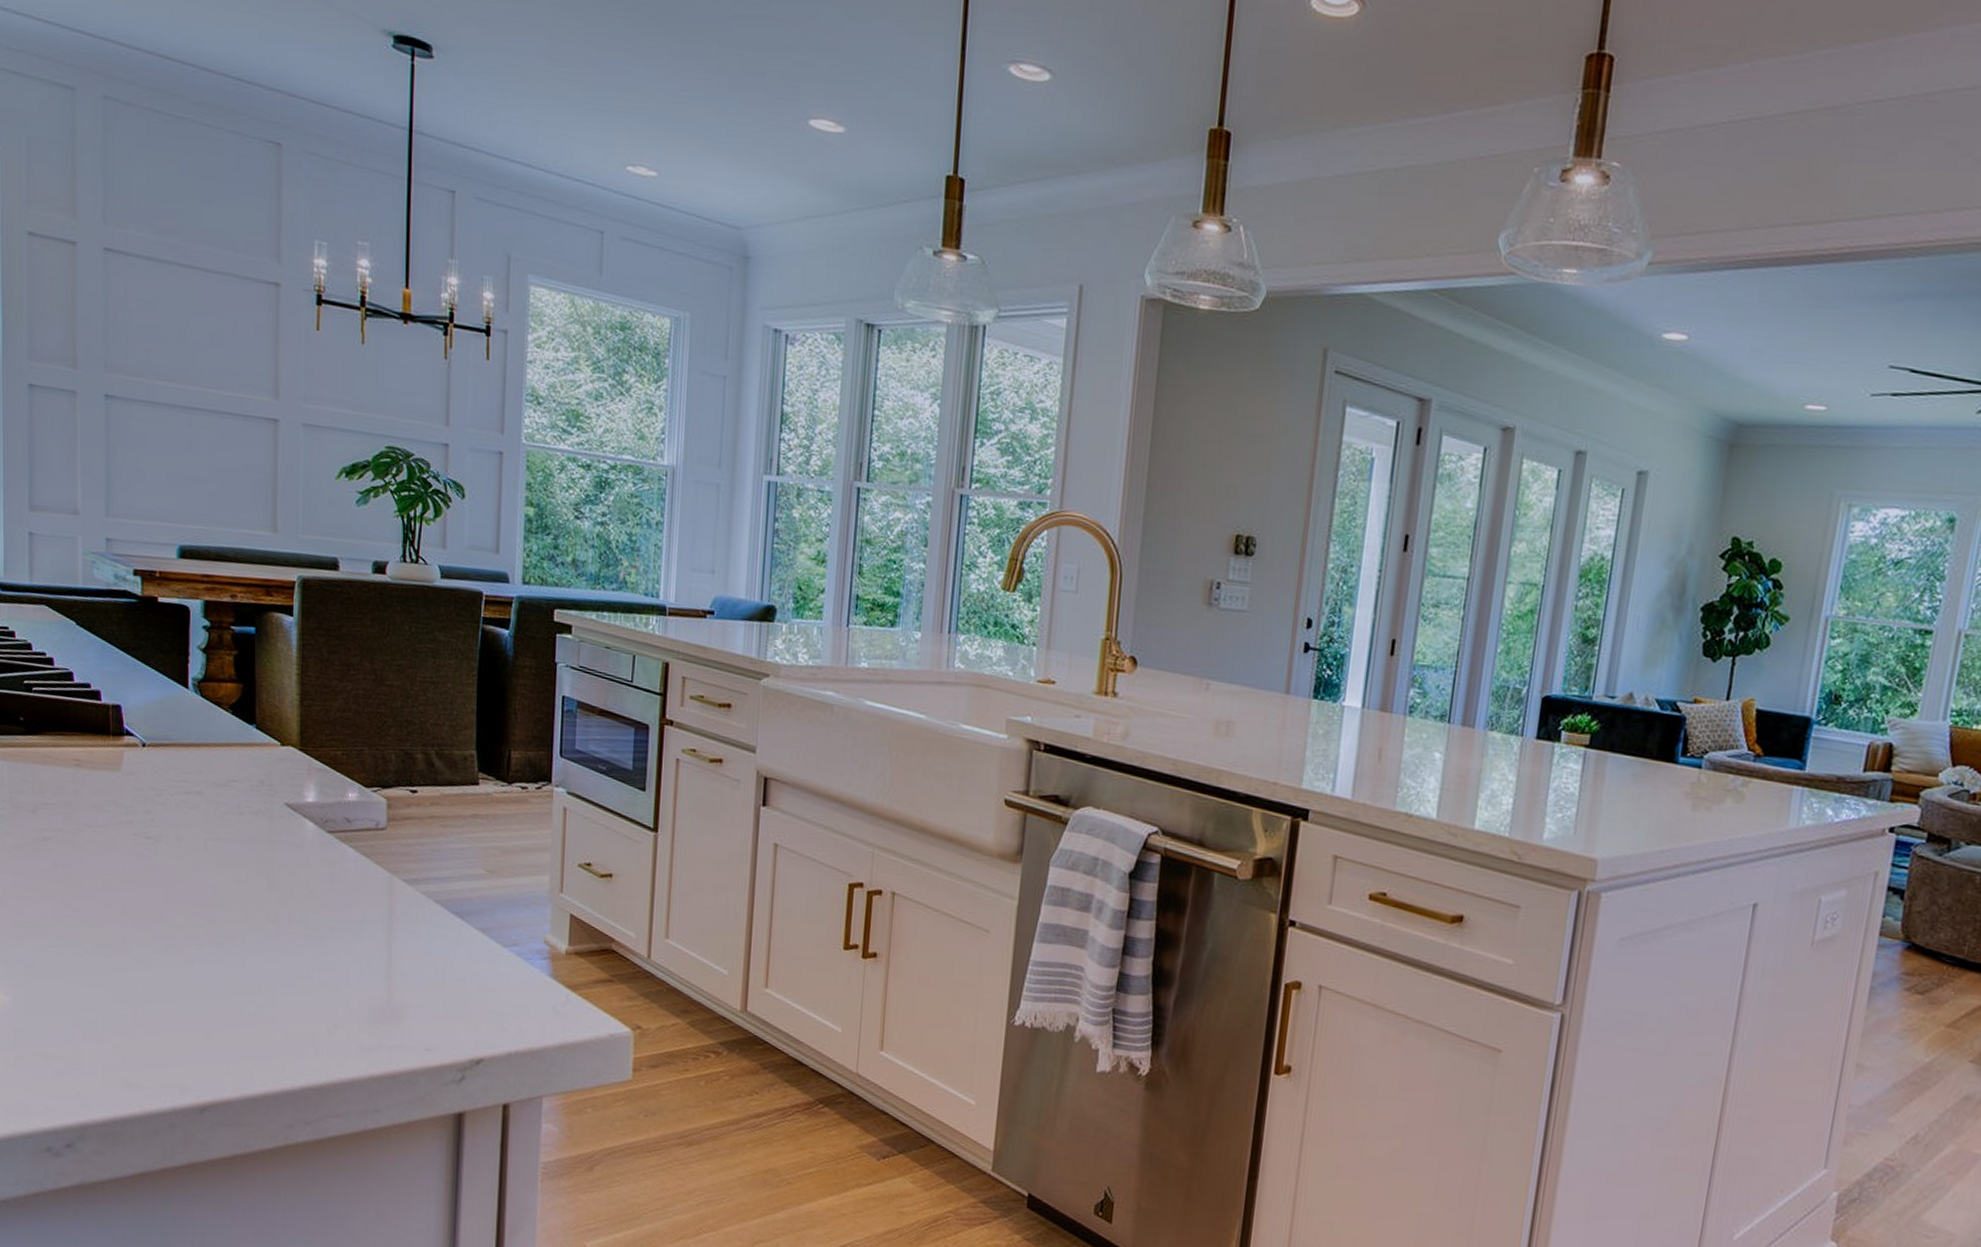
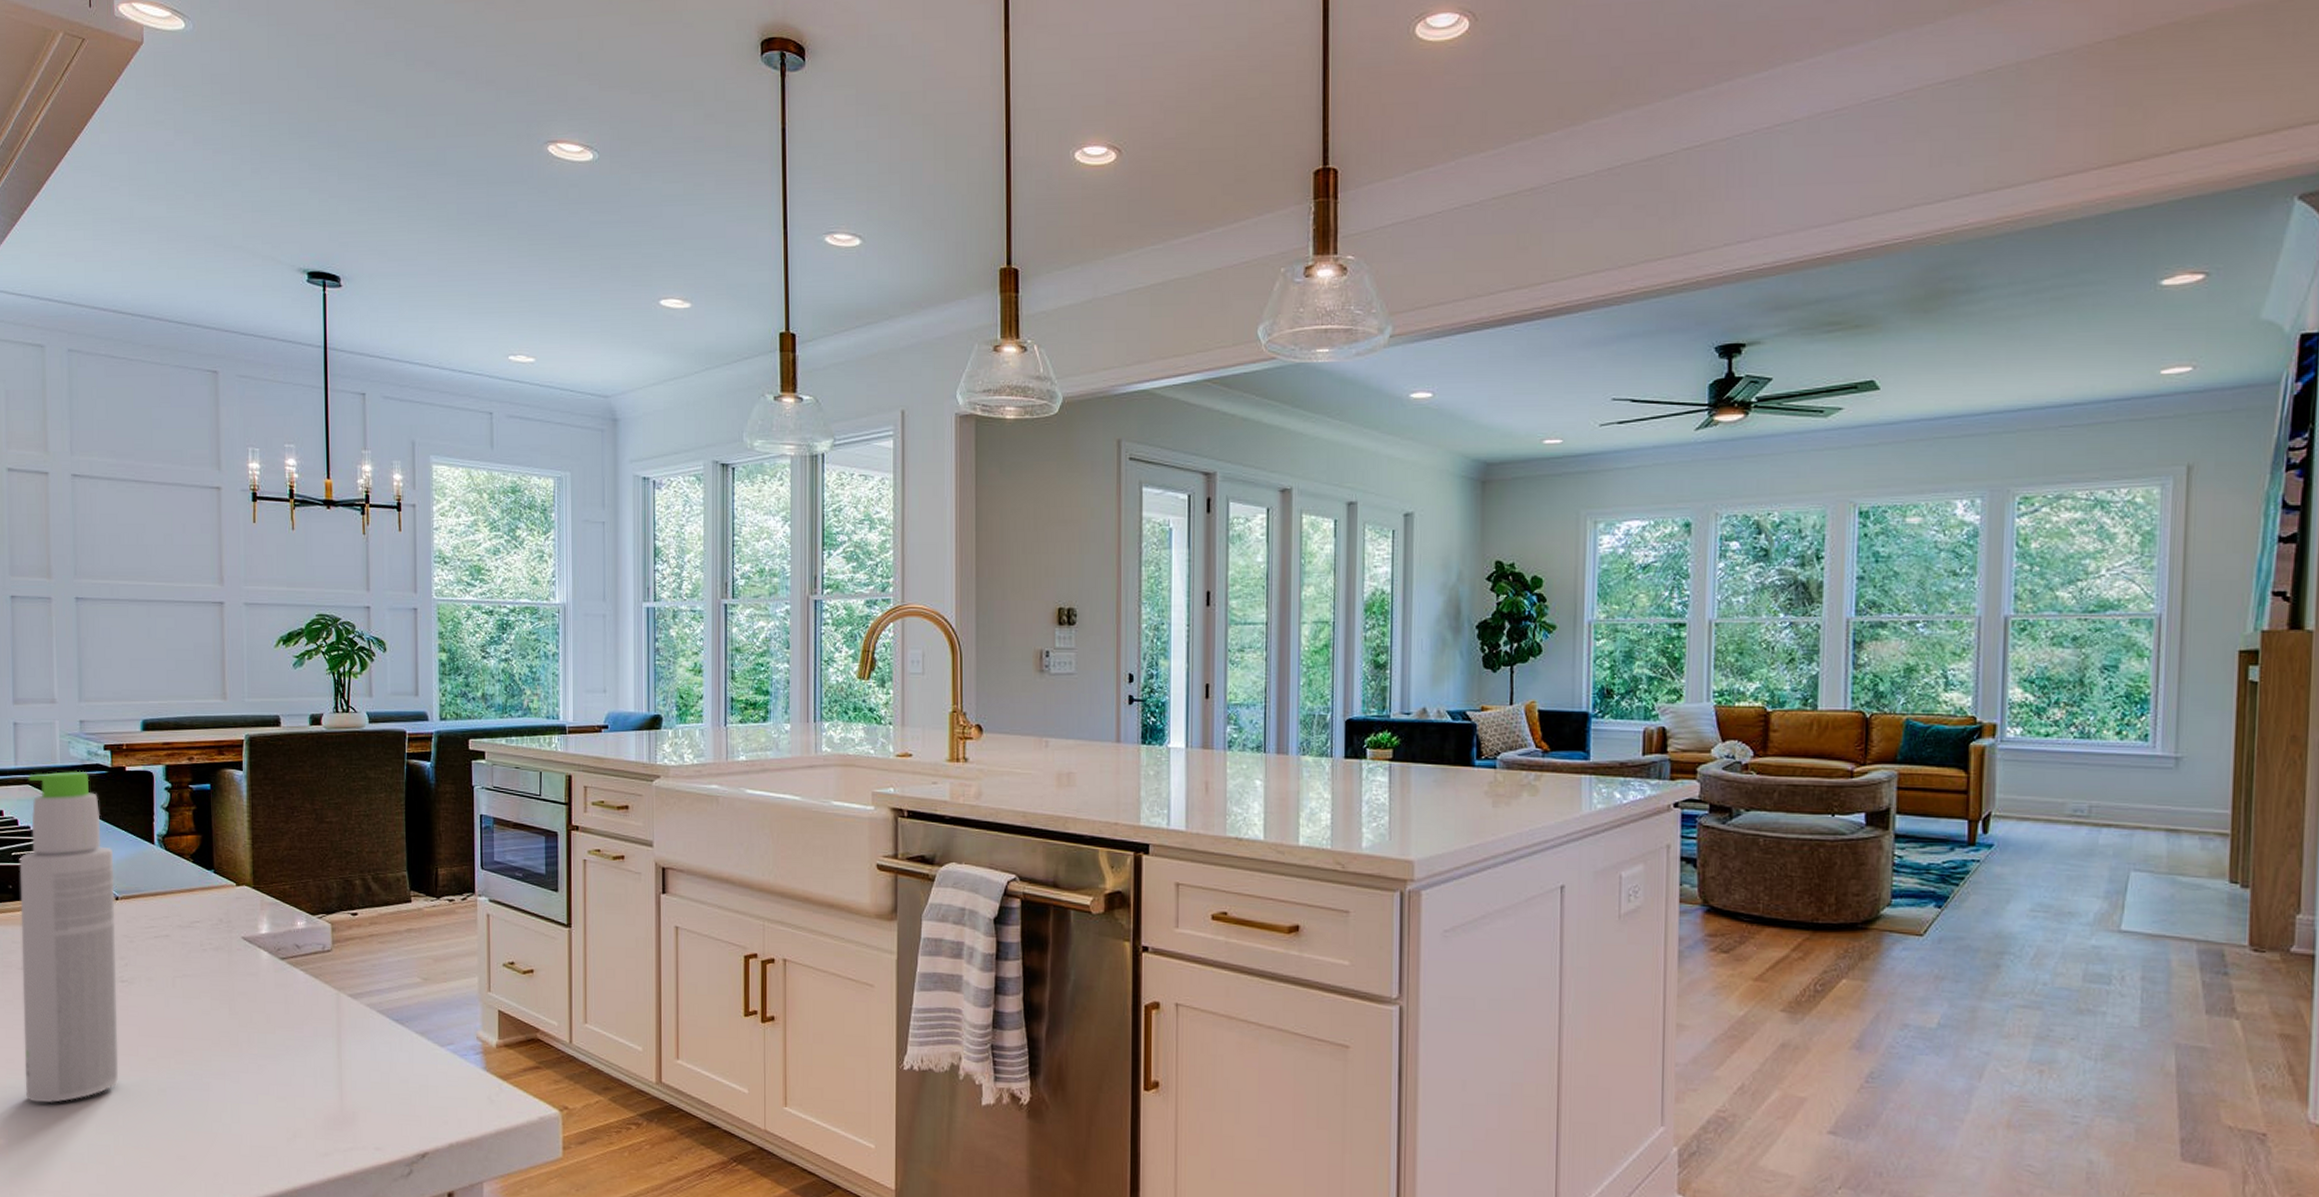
bottle: none [32,593,142,963] -> present [19,770,119,1103]

